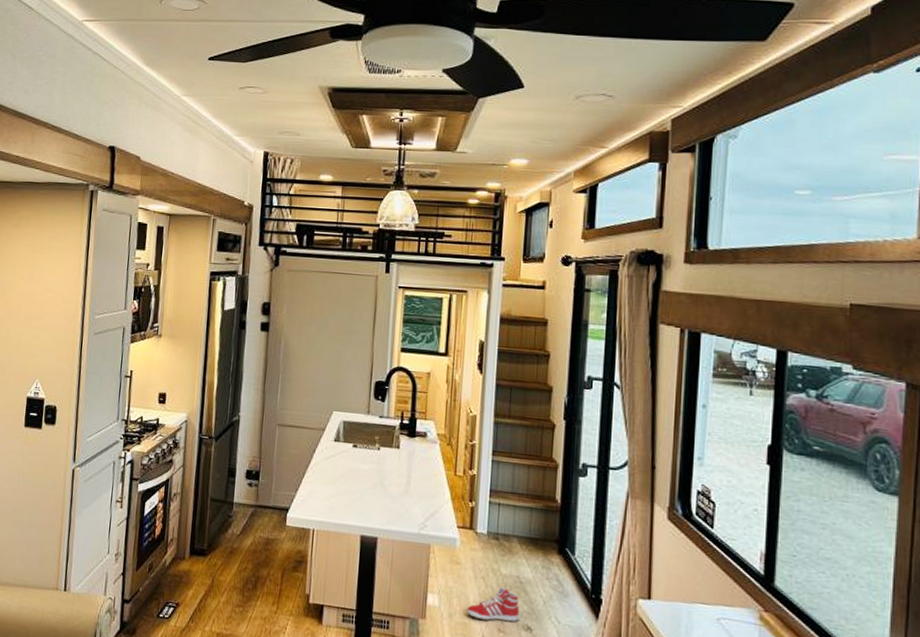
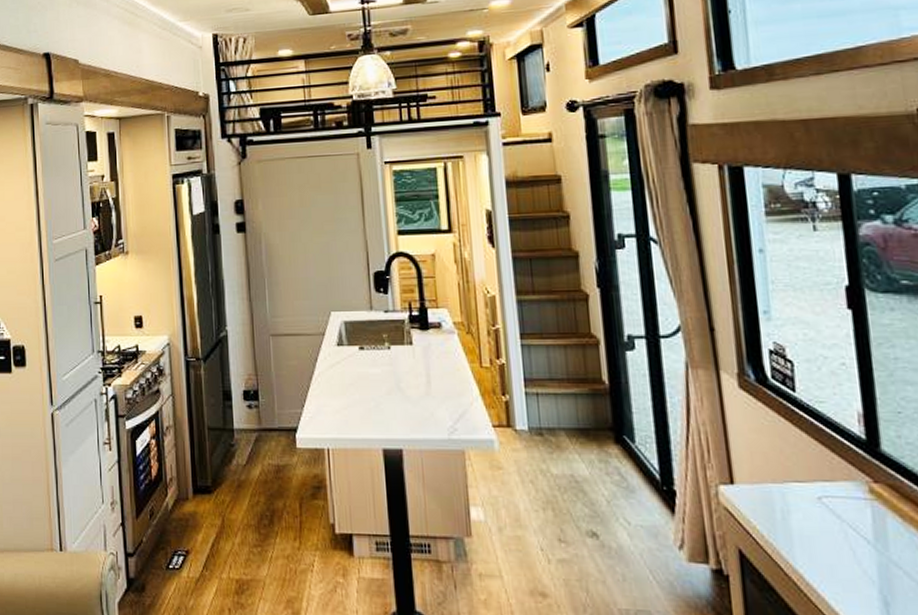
sneaker: present [466,586,519,623] -> none [517,488,580,530]

